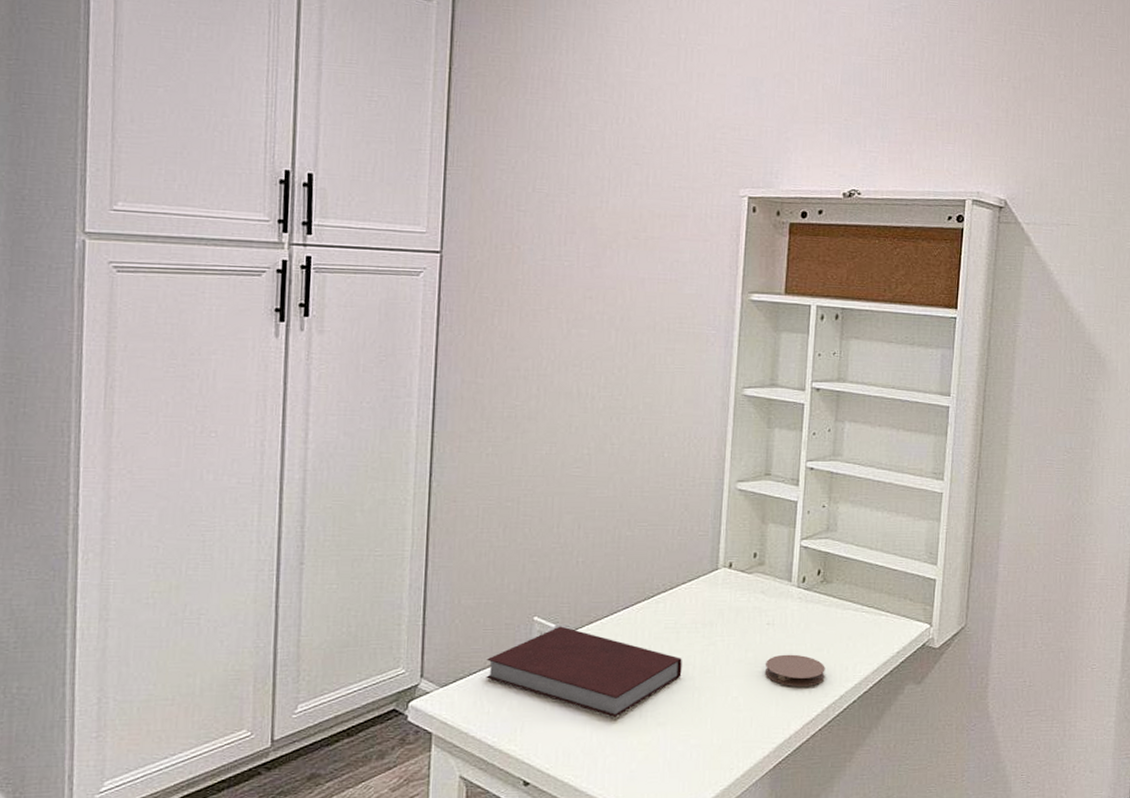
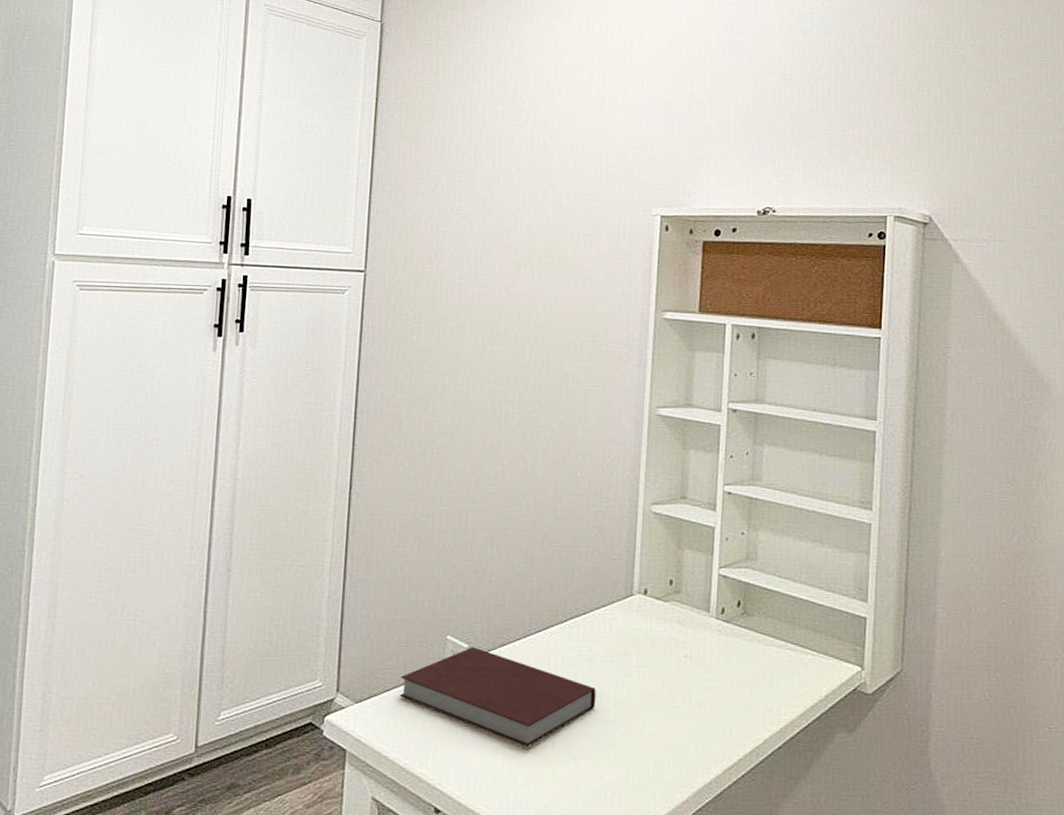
coaster: present [764,654,825,686] -> none [682,690,747,727]

